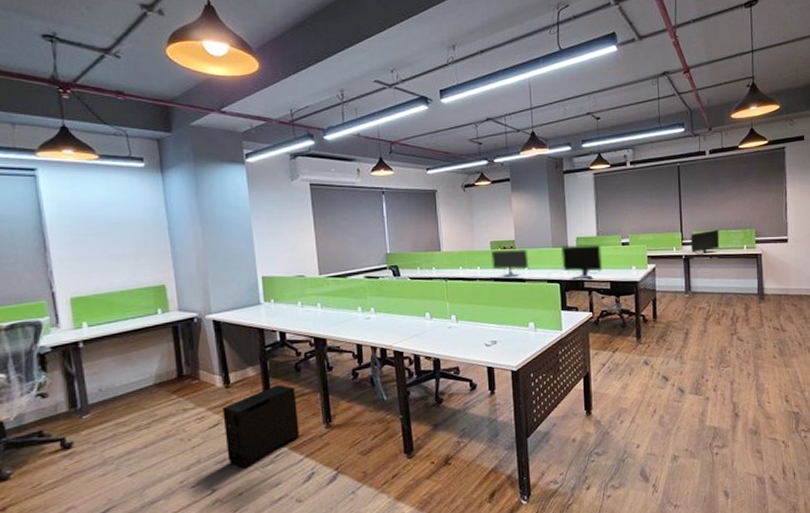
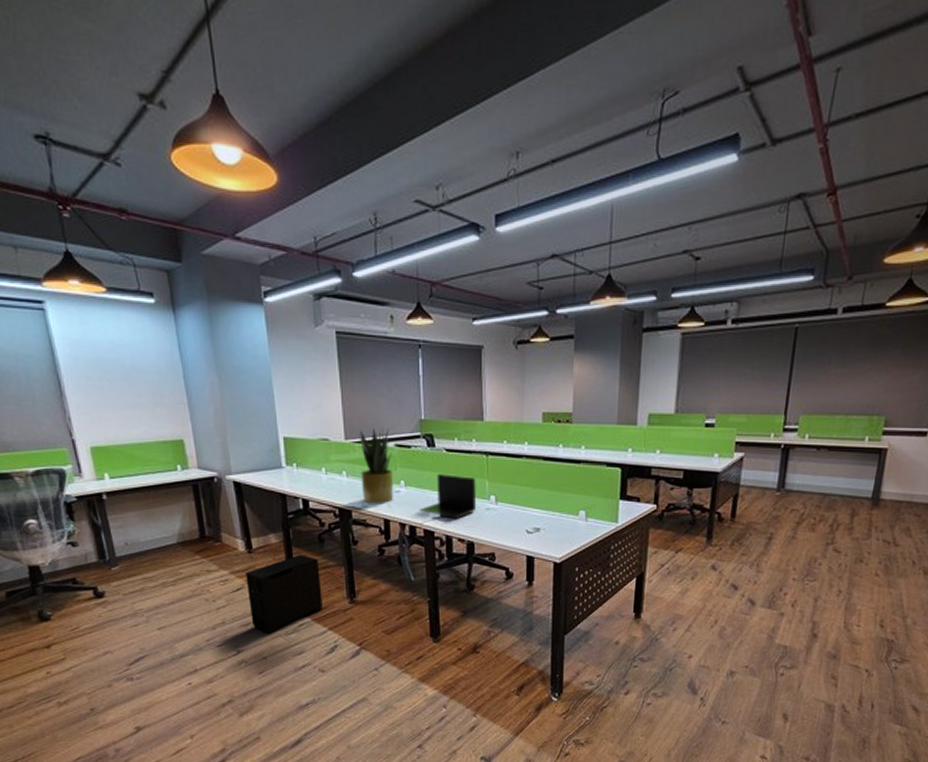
planter: none [330,263,365,331] -> present [357,428,394,503]
laptop computer: none [388,299,440,338] -> present [419,474,477,518]
computer monitor: present [490,250,529,278] -> none [541,424,587,458]
computer monitor: present [560,244,603,280] -> none [627,423,678,466]
monitor: present [690,229,720,255] -> none [793,413,836,445]

